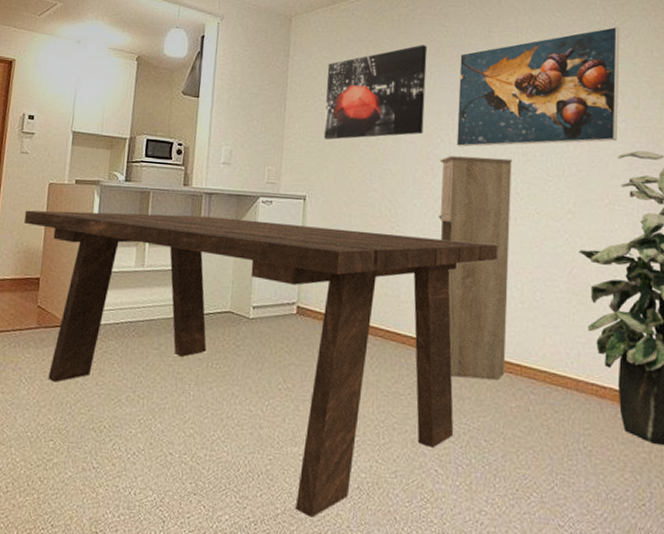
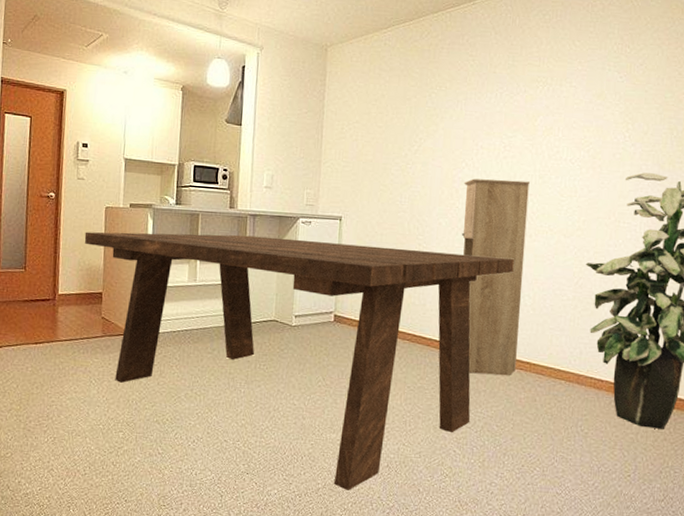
wall art: present [323,45,428,140] -> none [357,74,455,165]
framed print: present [456,26,620,147] -> none [479,55,635,171]

